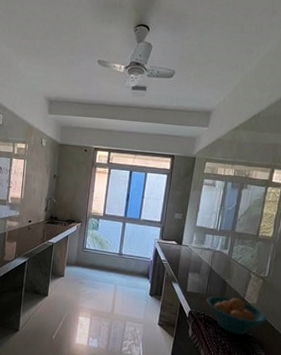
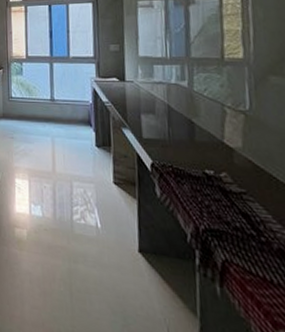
fruit bowl: present [206,295,268,335] -> none [171,141,264,192]

